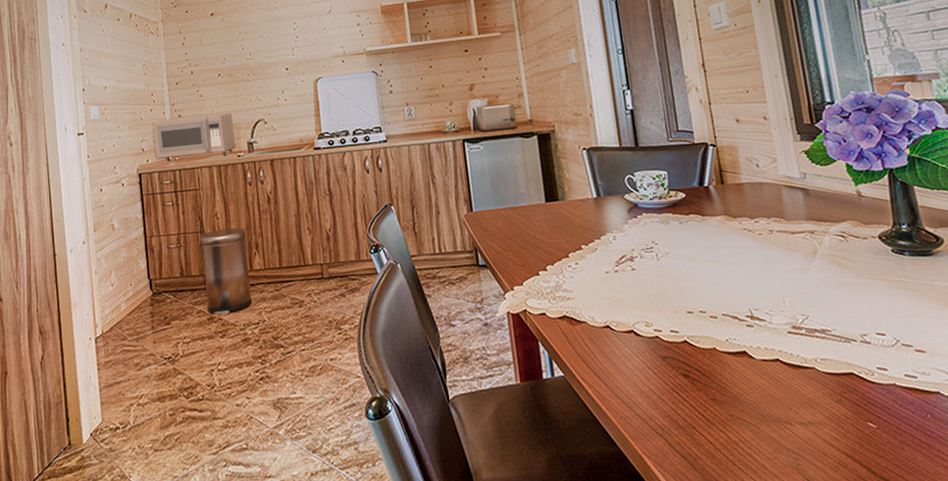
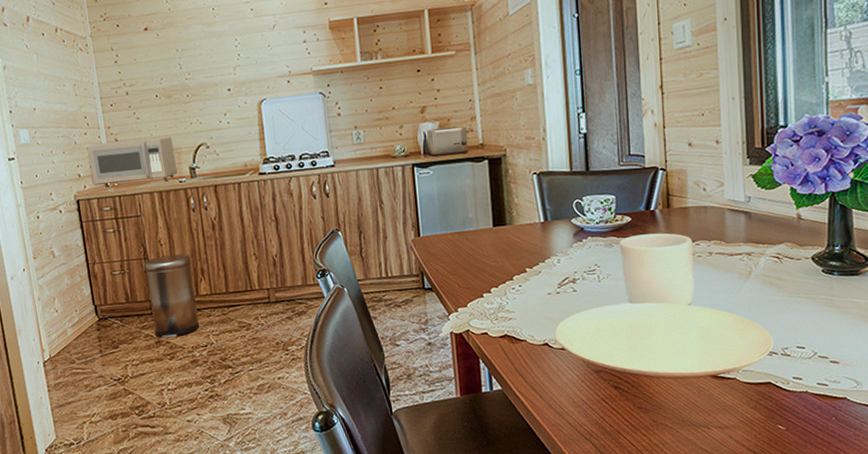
plate: none [616,282,851,368] -> present [555,302,774,380]
mug: none [675,209,759,287] -> present [619,233,695,306]

